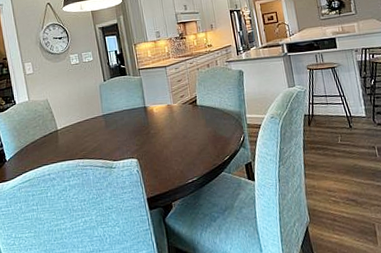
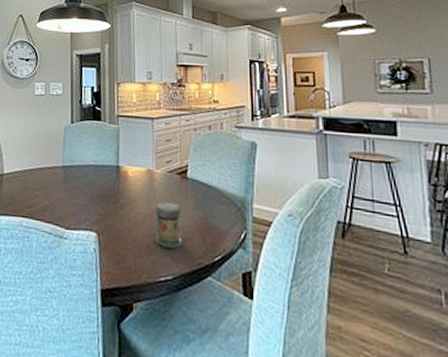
jar: none [177,125,201,158] -> present [155,202,183,248]

